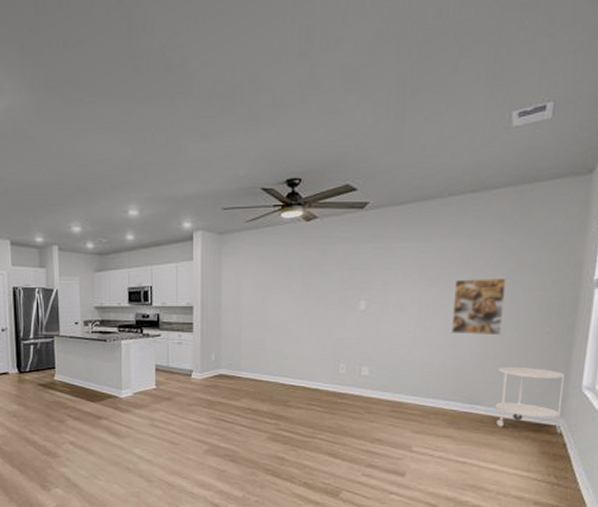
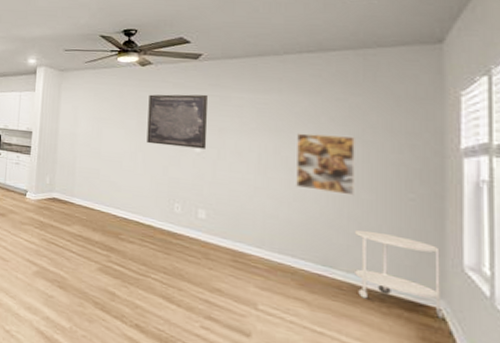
wall art: none [312,247,373,306] -> present [147,94,208,149]

